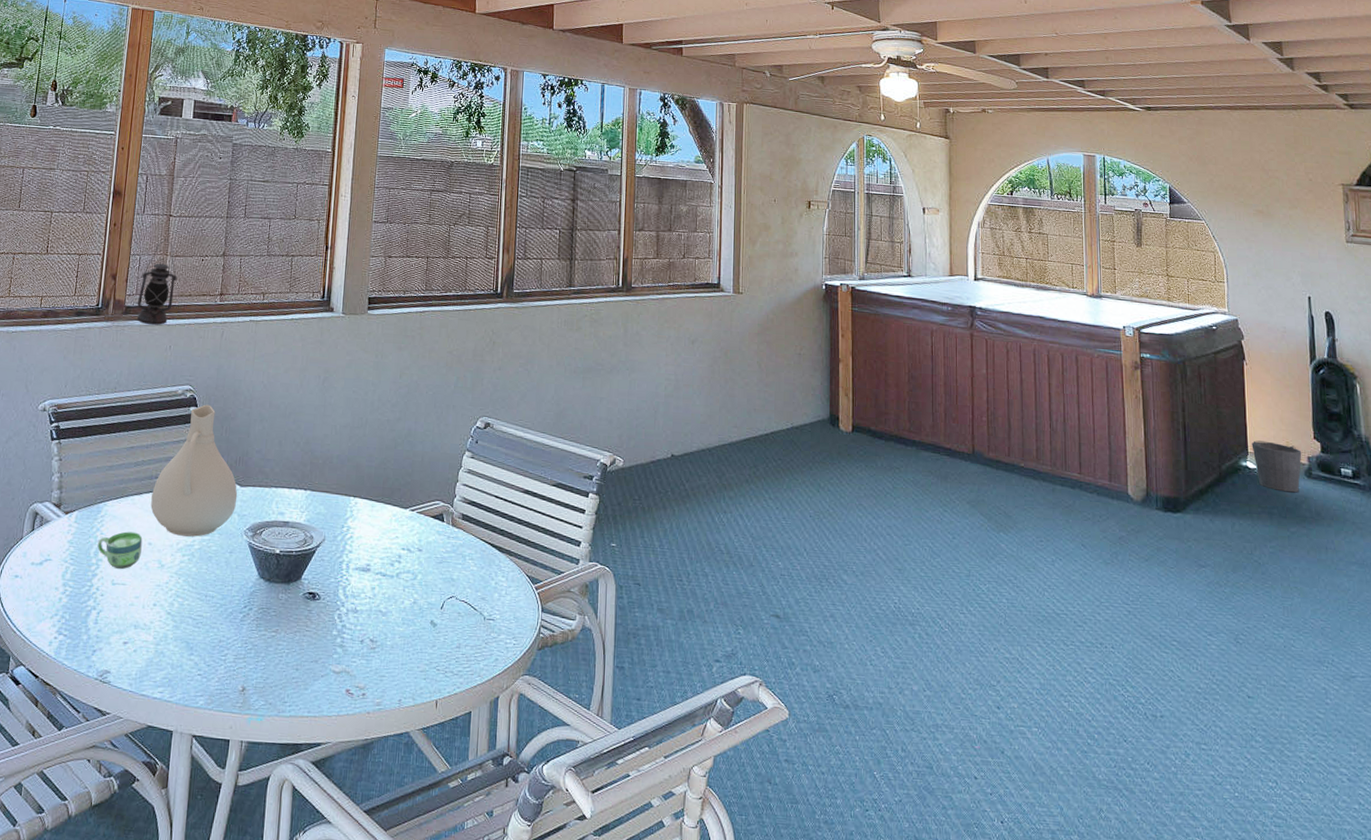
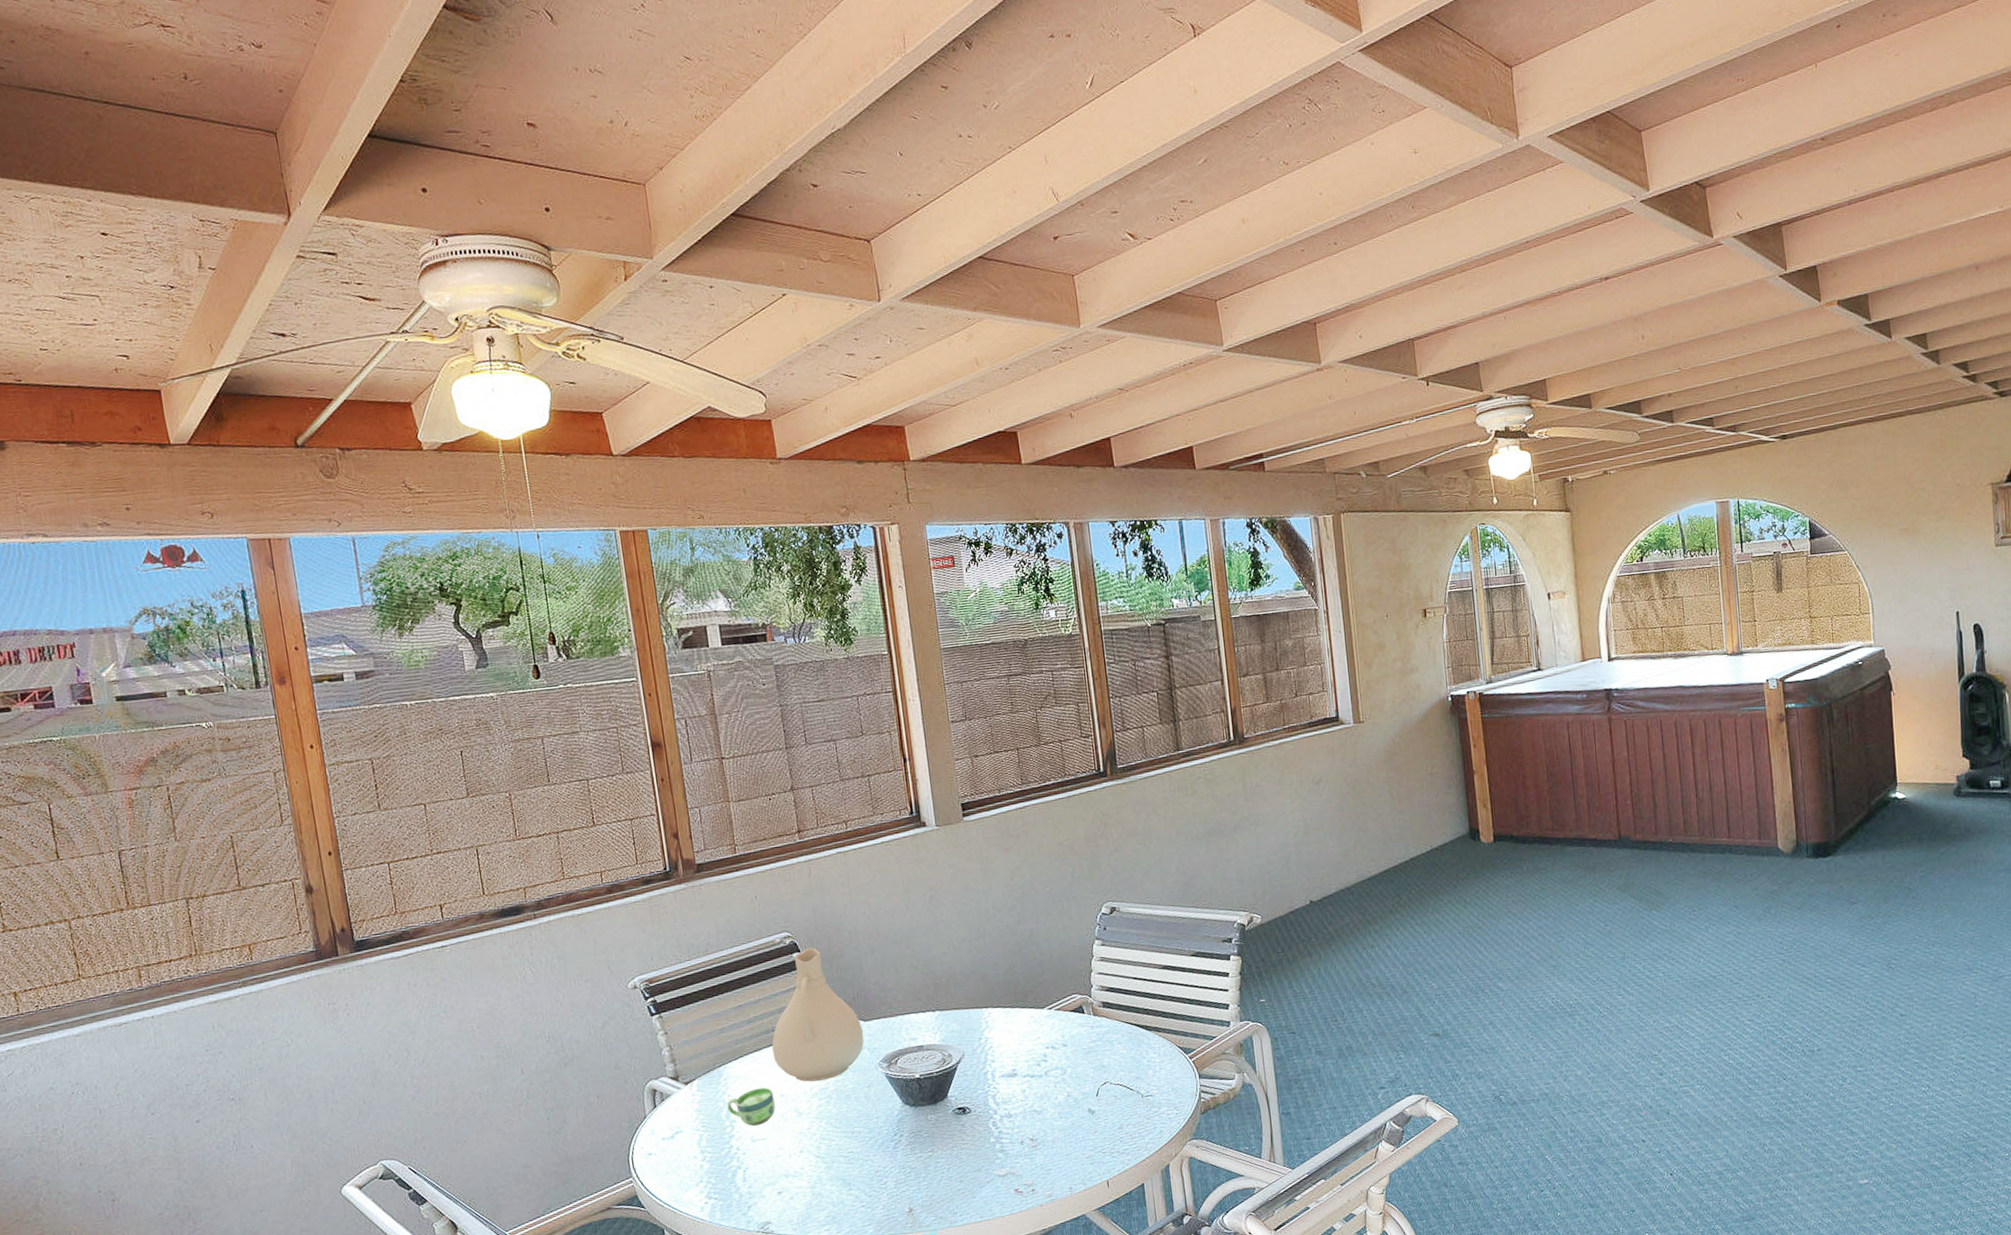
lantern: present [137,238,178,326] -> none [706,783,748,879]
bucket: present [1251,440,1302,493] -> none [1900,767,1951,816]

